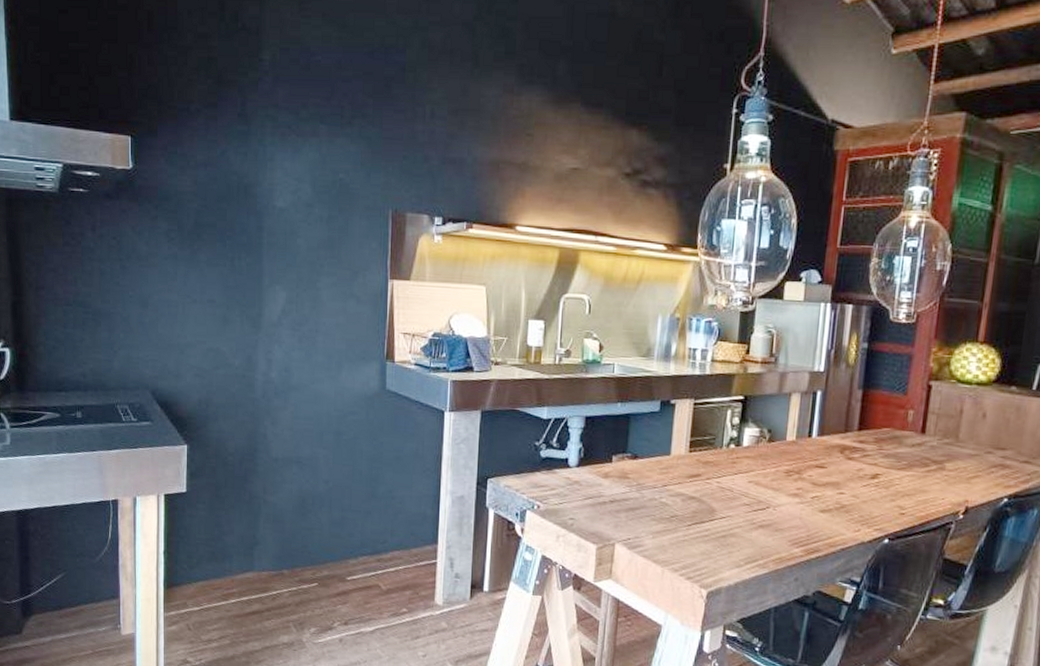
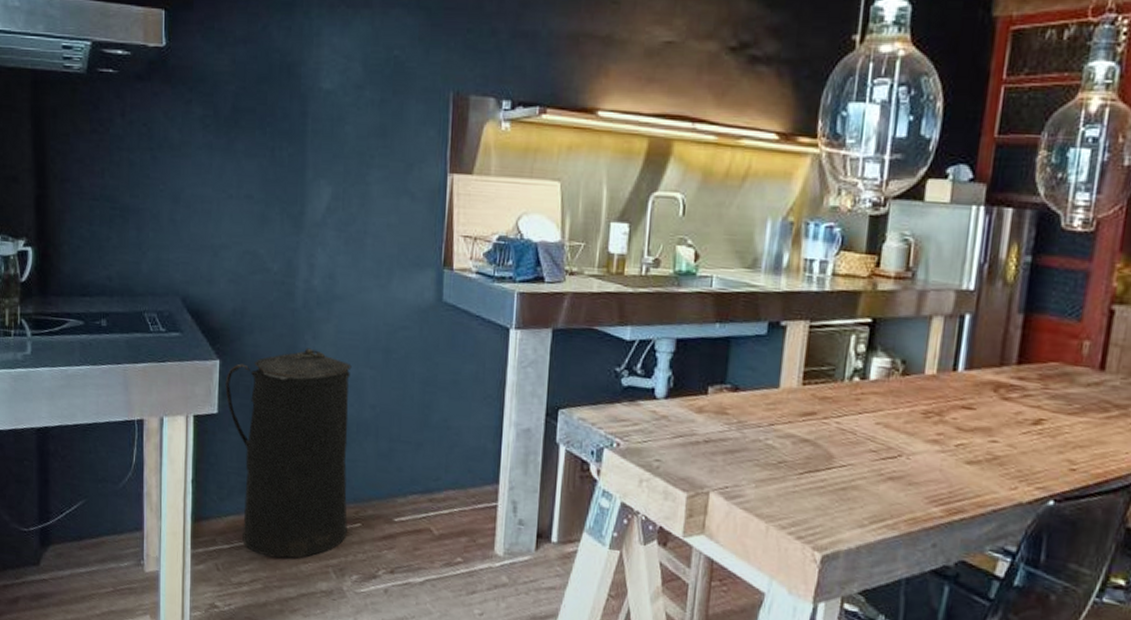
trash can: none [193,432,307,617] -> present [225,348,352,559]

